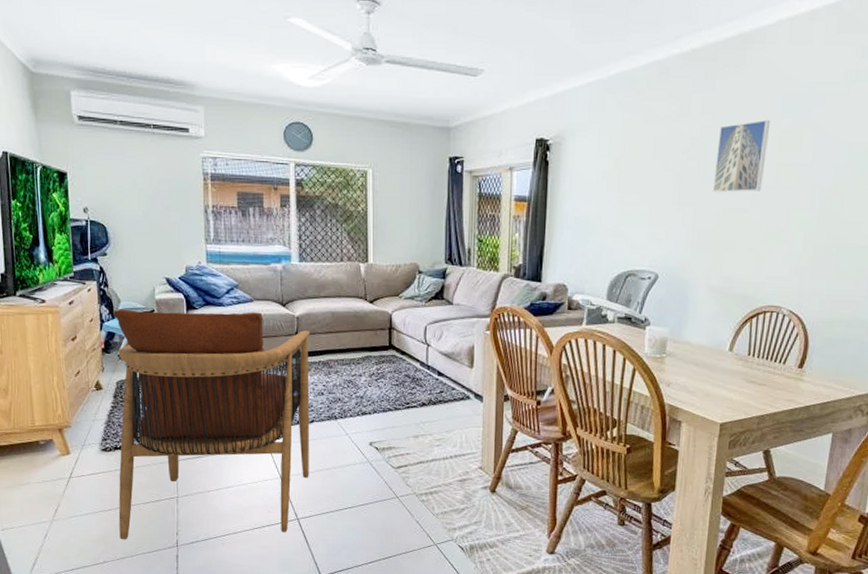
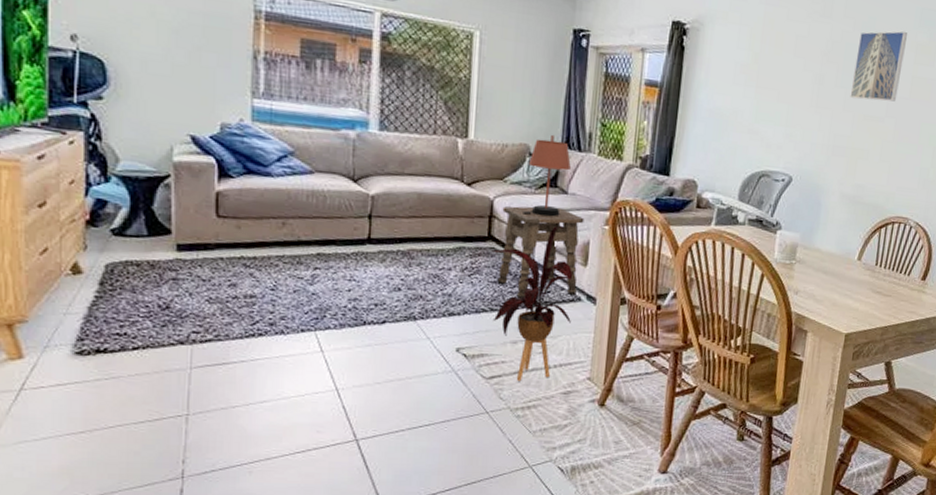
armchair: present [112,309,310,540] -> none [95,170,389,472]
house plant: none [392,333,462,470] -> present [491,225,573,381]
side table: none [399,317,469,399] -> present [497,206,584,300]
table lamp: none [416,253,454,326] -> present [523,134,571,217]

